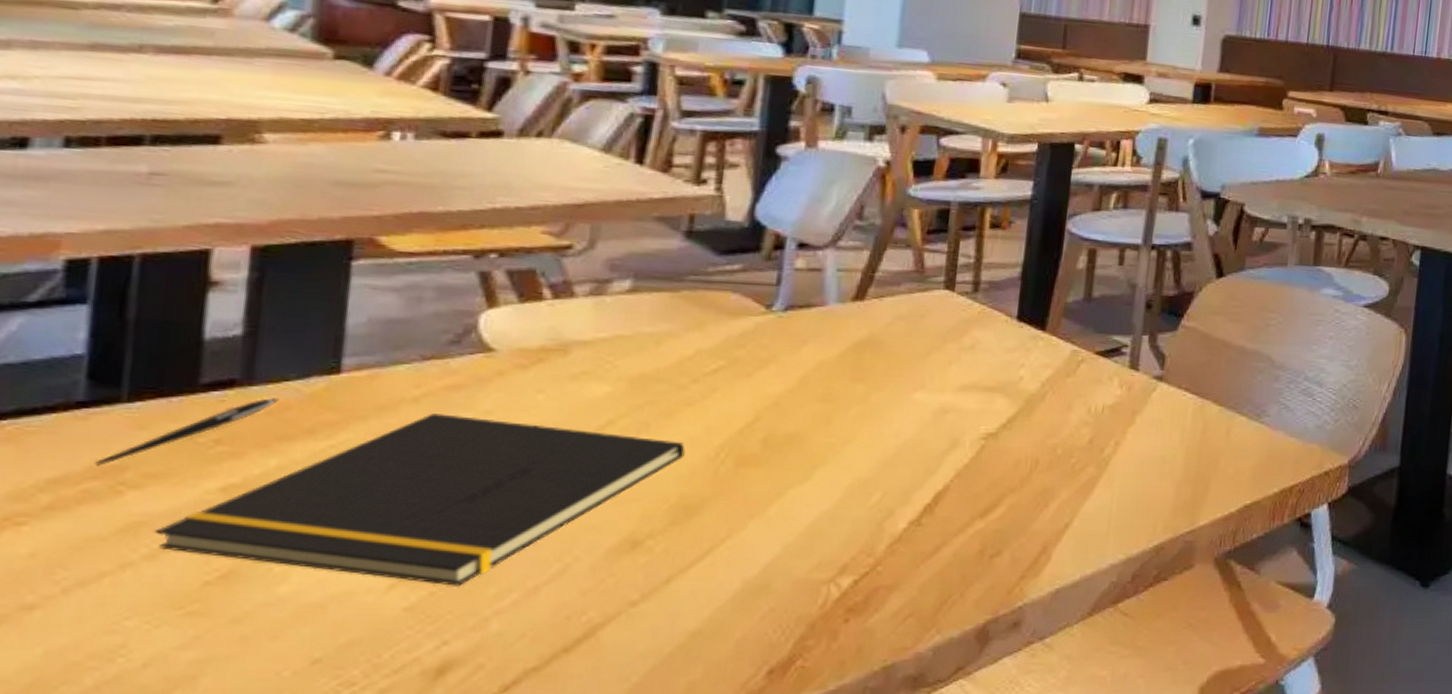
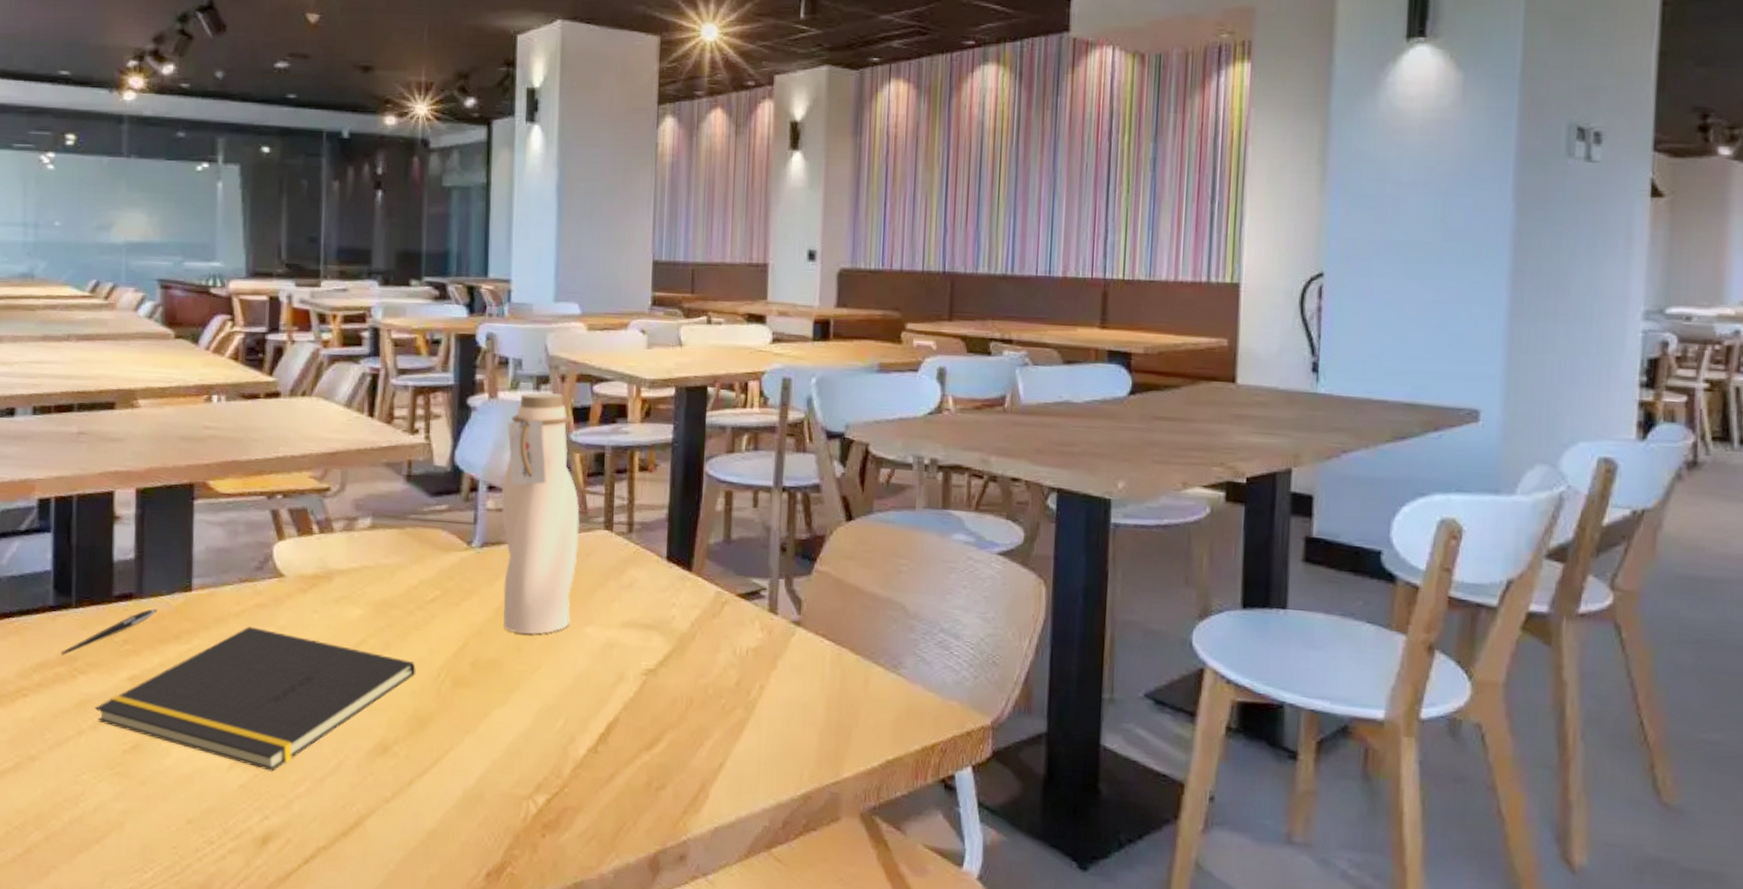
water bottle: none [809,142,915,403] -> present [501,392,580,634]

